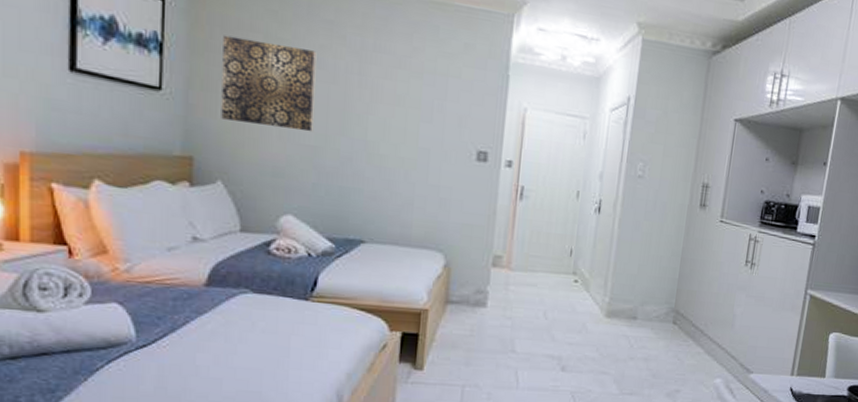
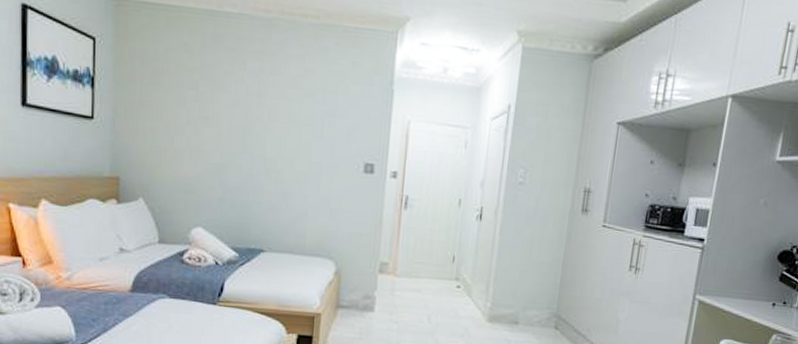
wall art: present [221,35,317,132] -> none [142,67,221,152]

